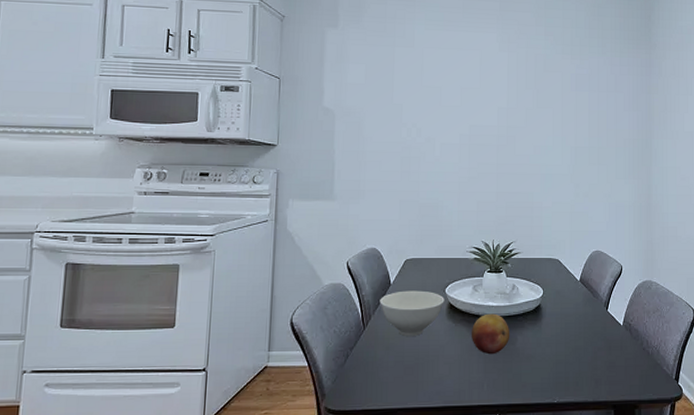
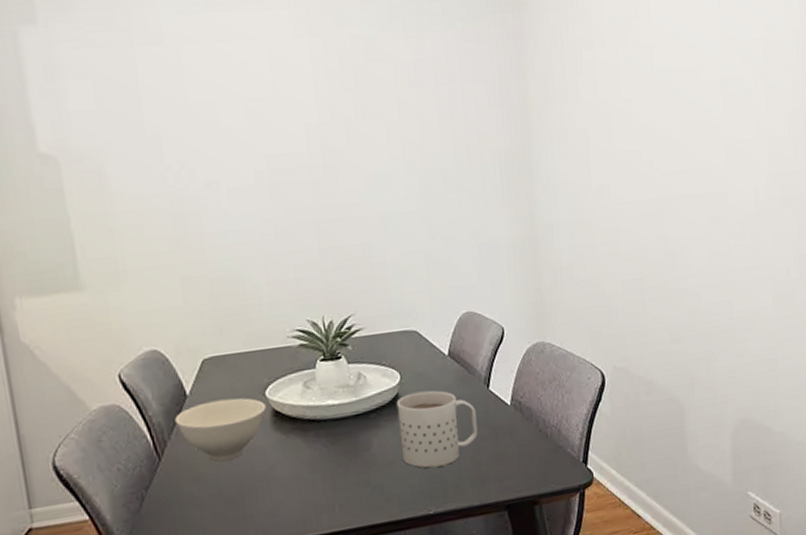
fruit: present [471,313,510,355] -> none [308,414,363,468]
mug: none [538,305,596,366] -> present [396,390,478,468]

